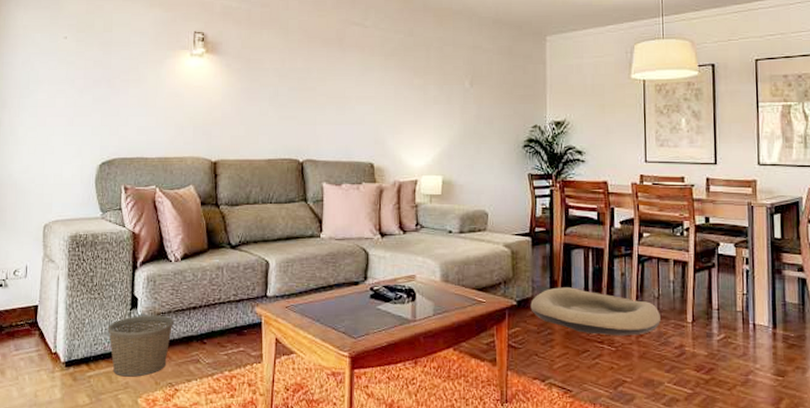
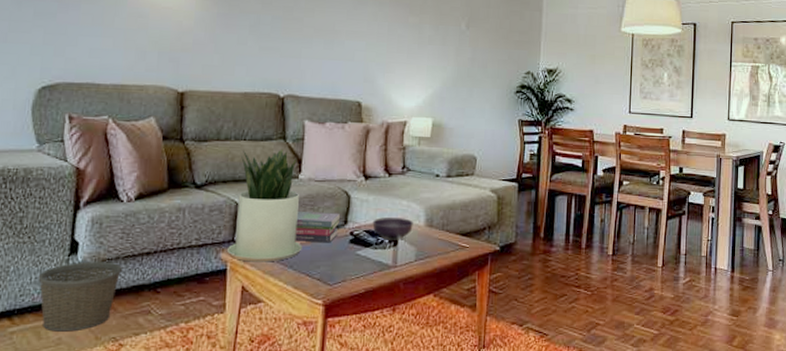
planter: none [261,210,327,316] -> present [228,149,303,262]
books: none [320,269,360,298] -> present [295,212,340,243]
bowl: none [391,273,429,295] -> present [372,218,413,240]
dog bed: present [530,287,661,336] -> none [513,233,634,281]

